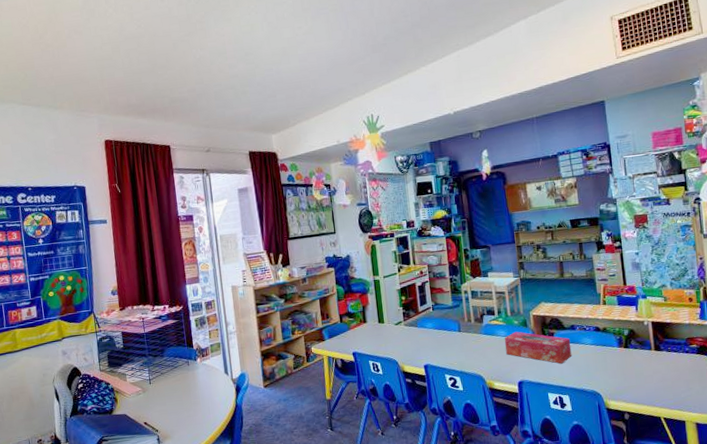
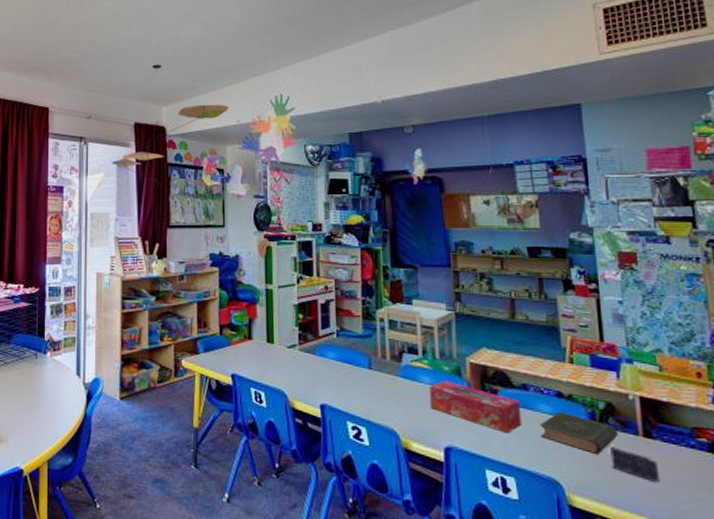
ceiling mobile: none [233,96,329,207] -> present [112,64,229,189]
book: none [584,341,639,369] -> present [539,411,619,455]
crayon box: none [633,361,667,381] -> present [610,447,661,482]

